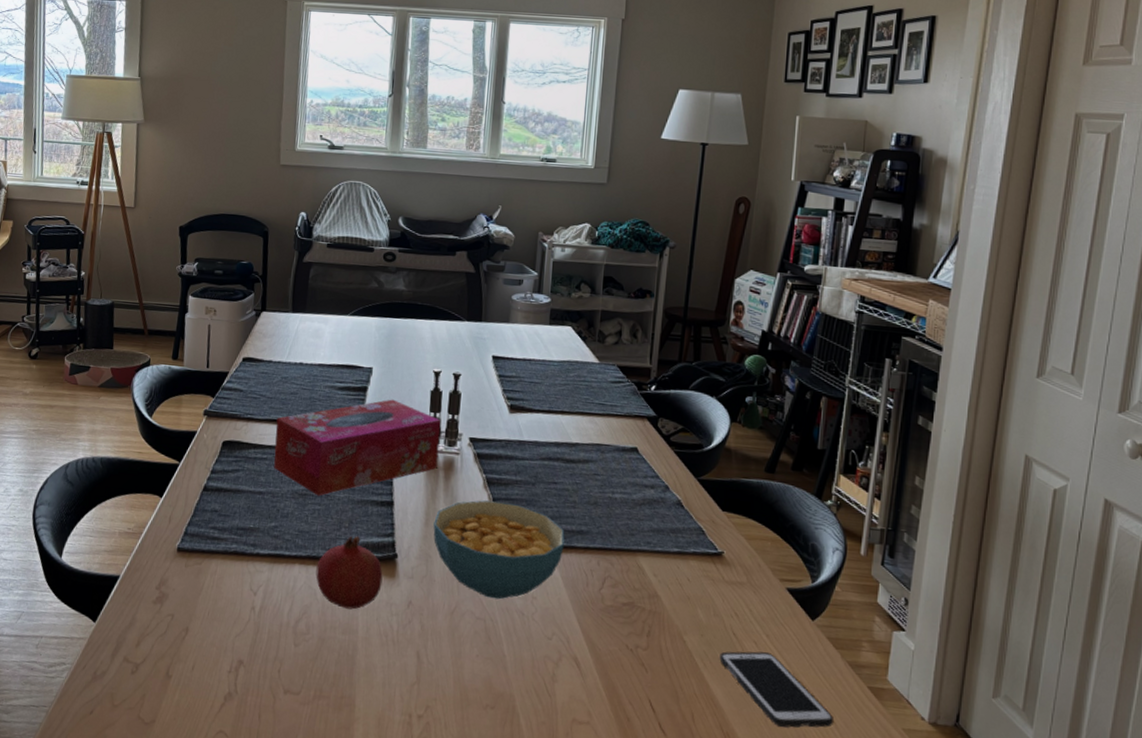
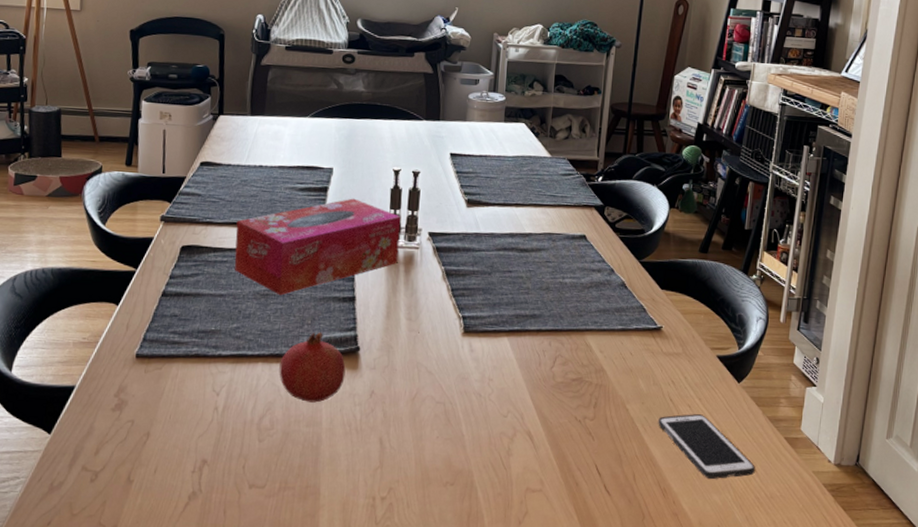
cereal bowl: present [433,500,565,600] -> none [394,291,519,383]

